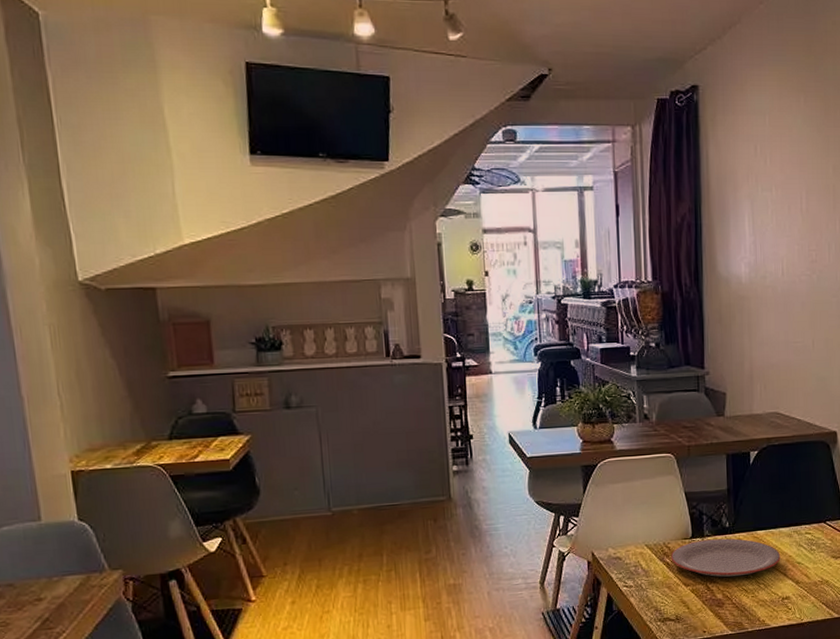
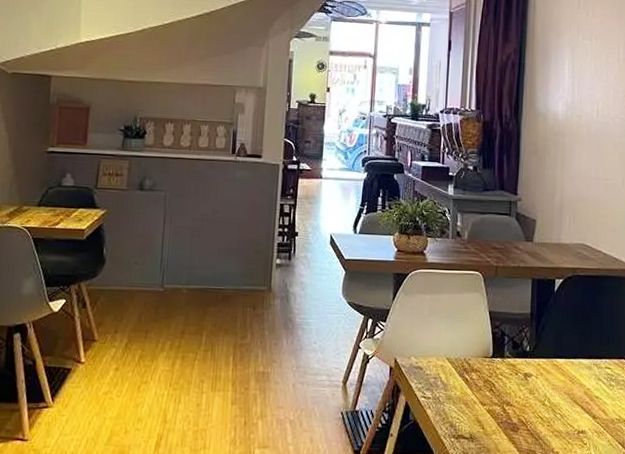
plate: present [671,538,781,577] -> none [470,361,579,403]

